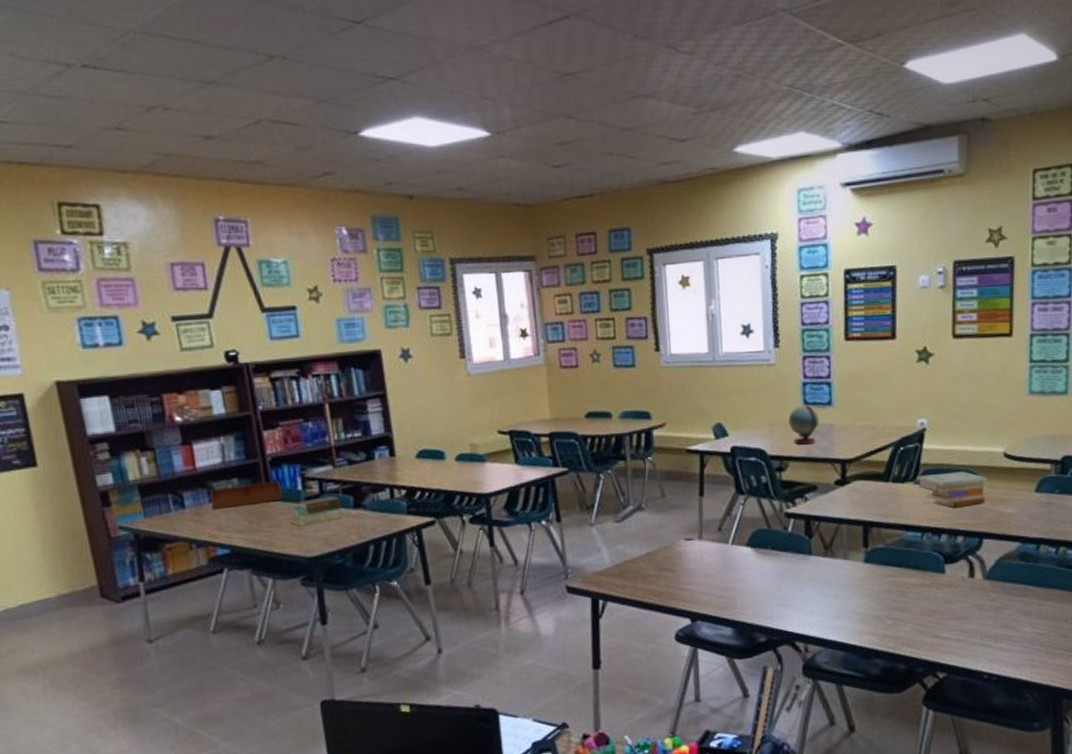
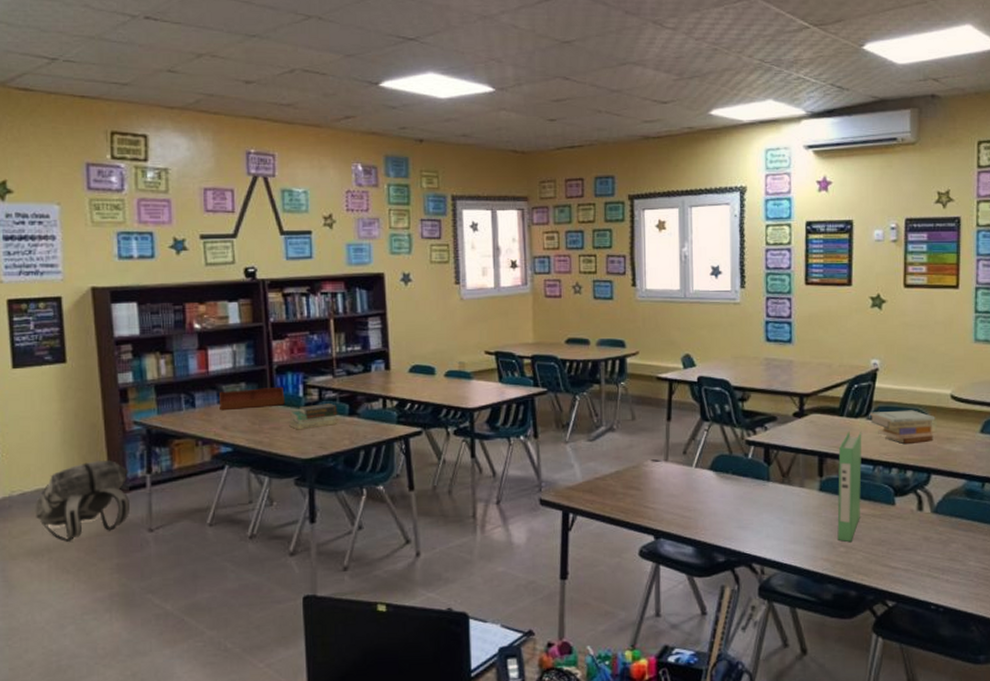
backpack: none [20,568,125,658] -> present [35,459,129,542]
globe: present [788,404,819,445] -> none [751,341,780,378]
binder: none [884,497,909,615] -> present [837,431,862,543]

